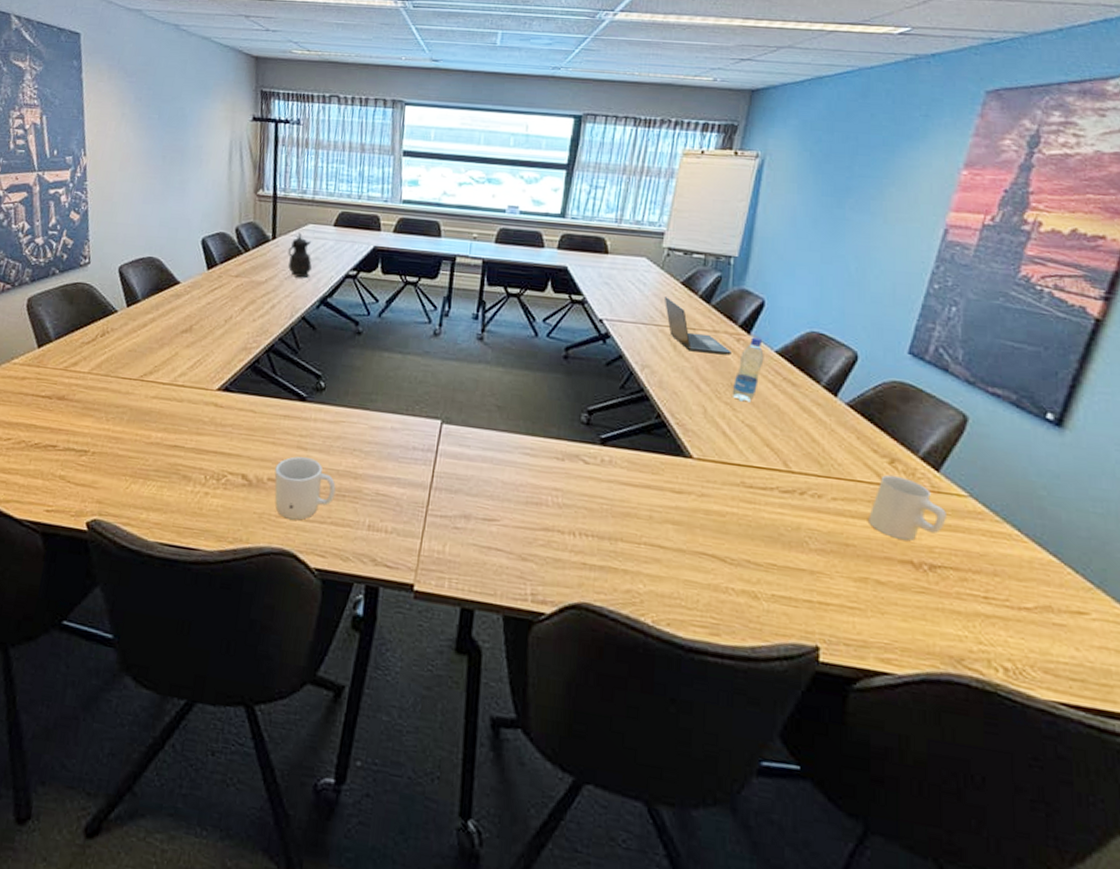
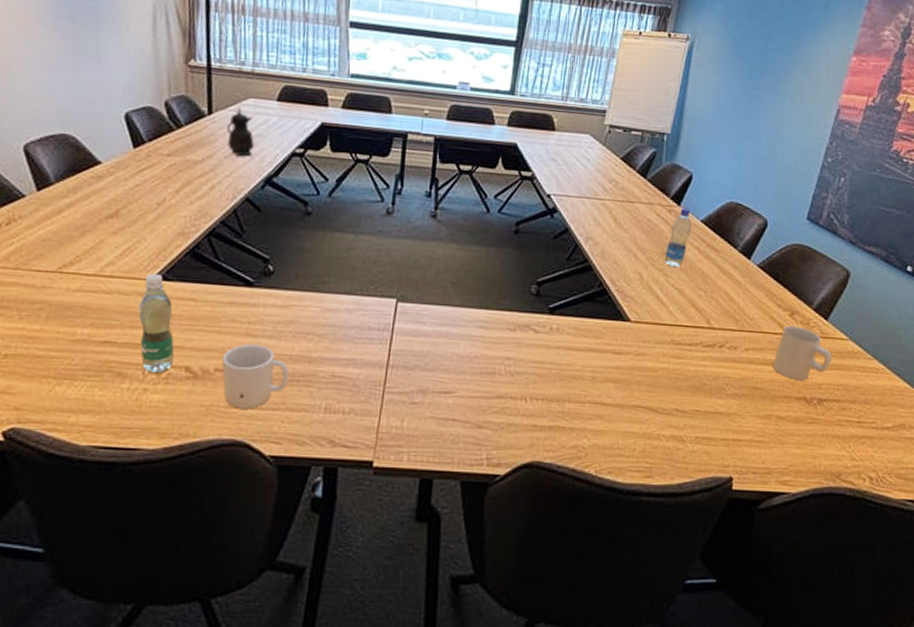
bottle: none [204,384,234,479] -> present [138,273,175,374]
laptop: present [664,297,731,356] -> none [605,172,664,226]

